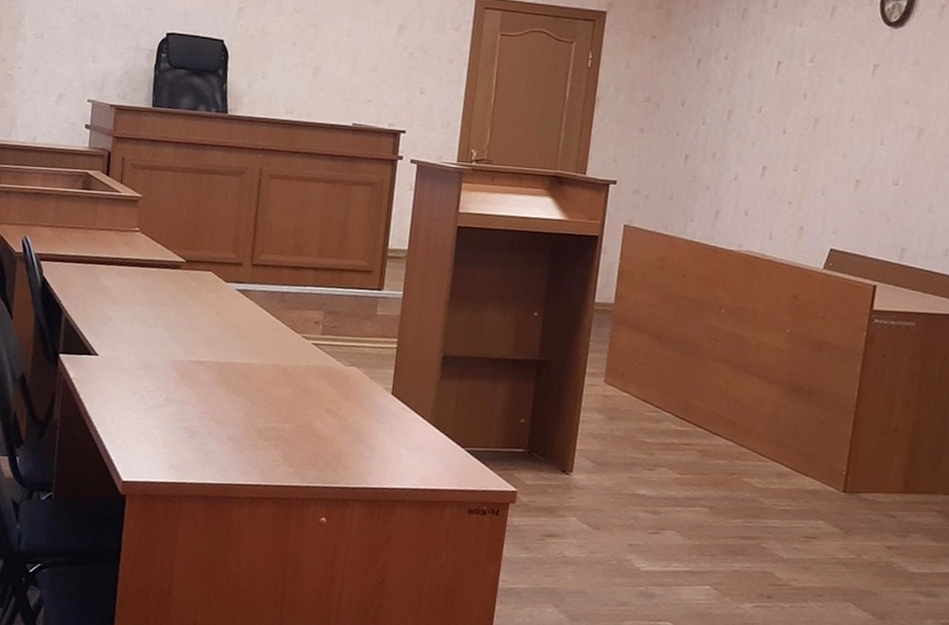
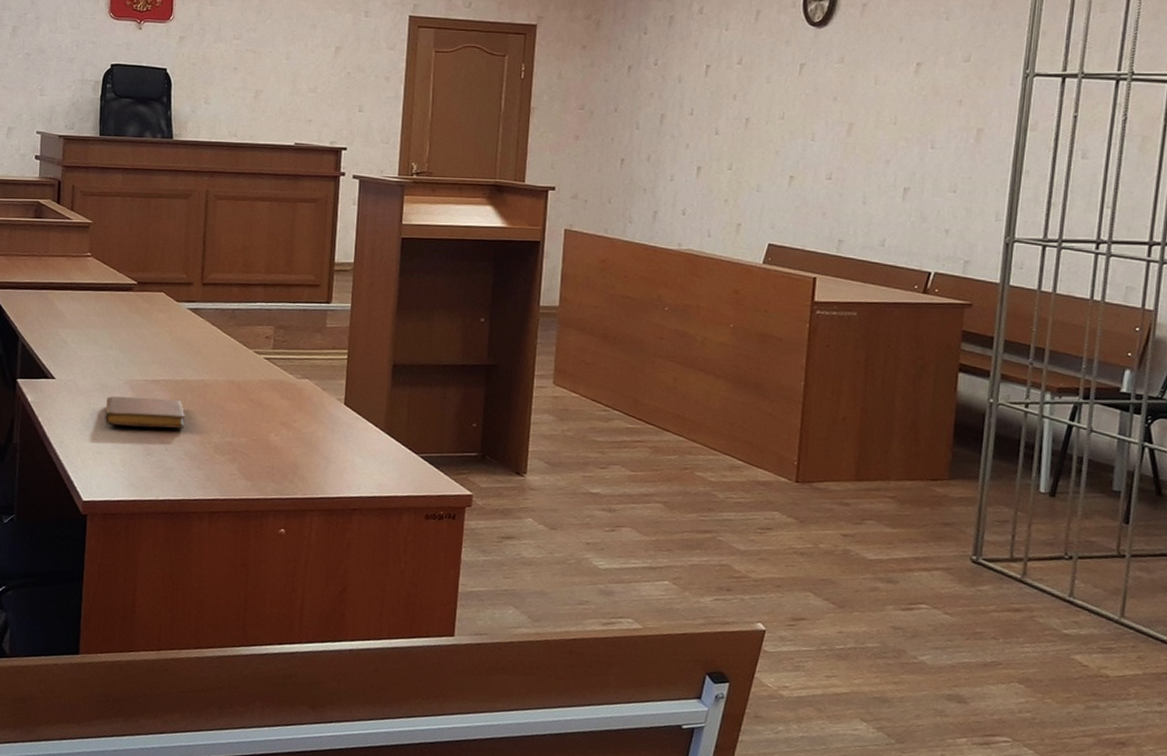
notebook: none [147,376,230,412] -> present [104,396,185,428]

